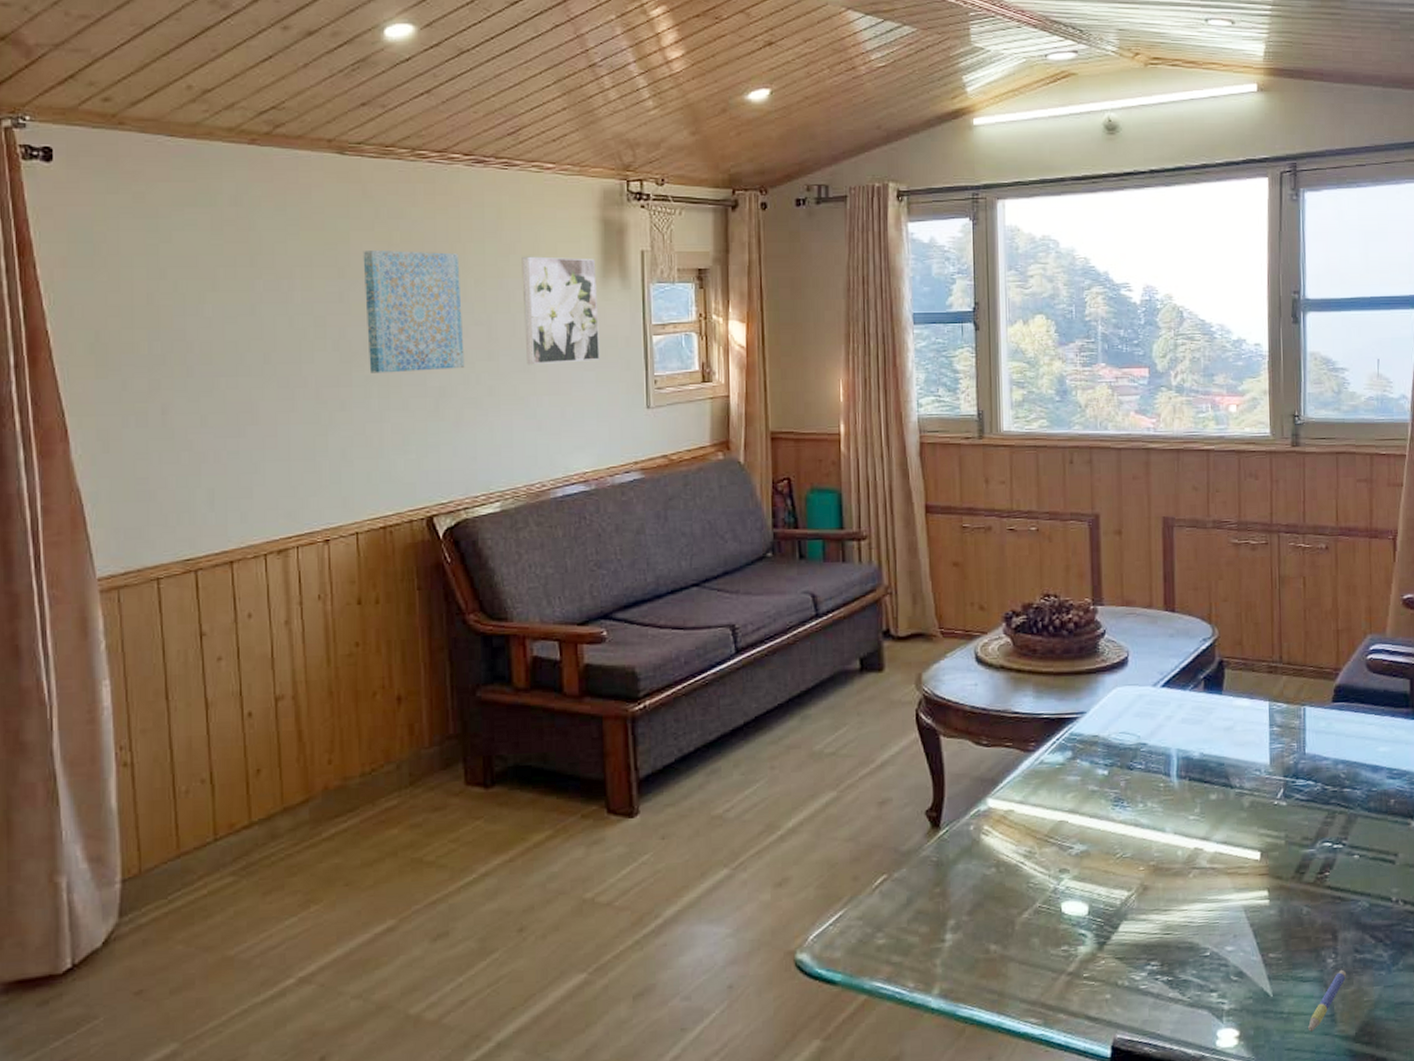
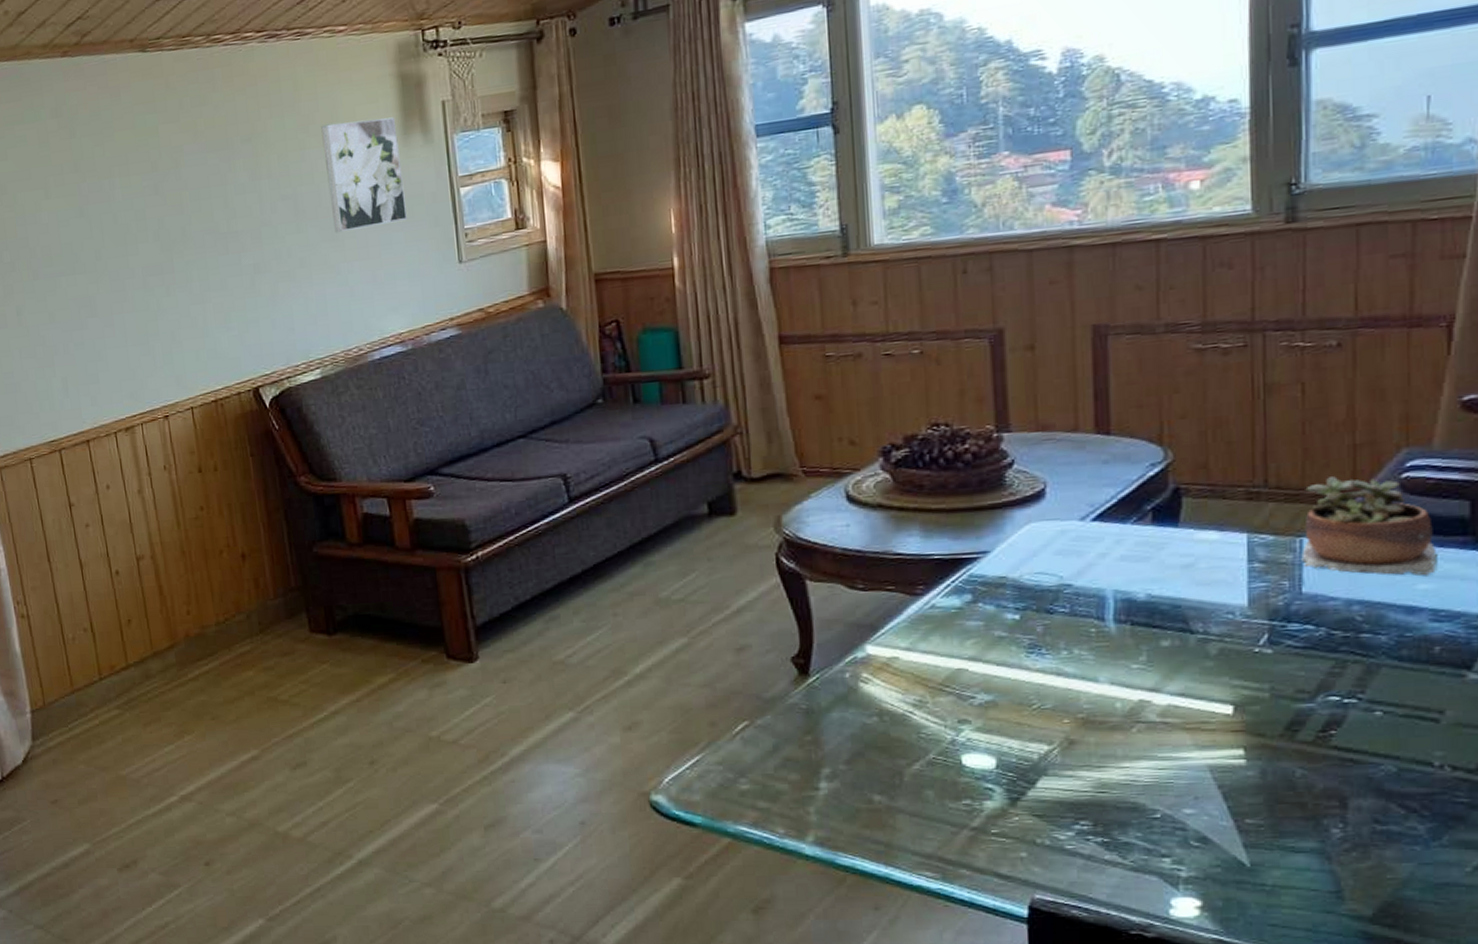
wall art: present [363,251,465,374] -> none [171,132,276,259]
succulent plant: none [1305,655,1390,741] -> present [1301,475,1436,576]
pen: present [1308,969,1347,1032] -> none [1302,841,1361,908]

